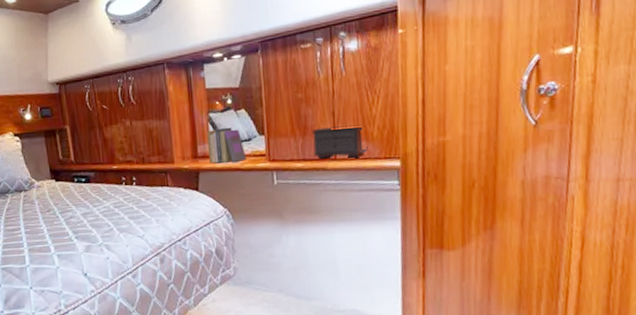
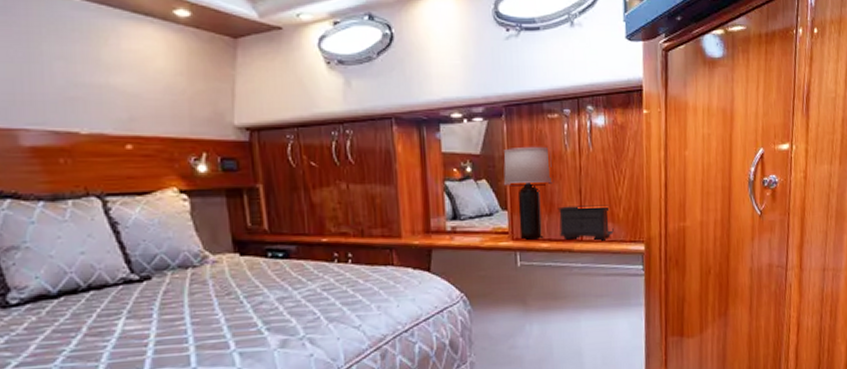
books: present [206,127,247,164] -> none [441,198,487,241]
table lamp: none [259,75,308,161] -> present [503,146,554,240]

